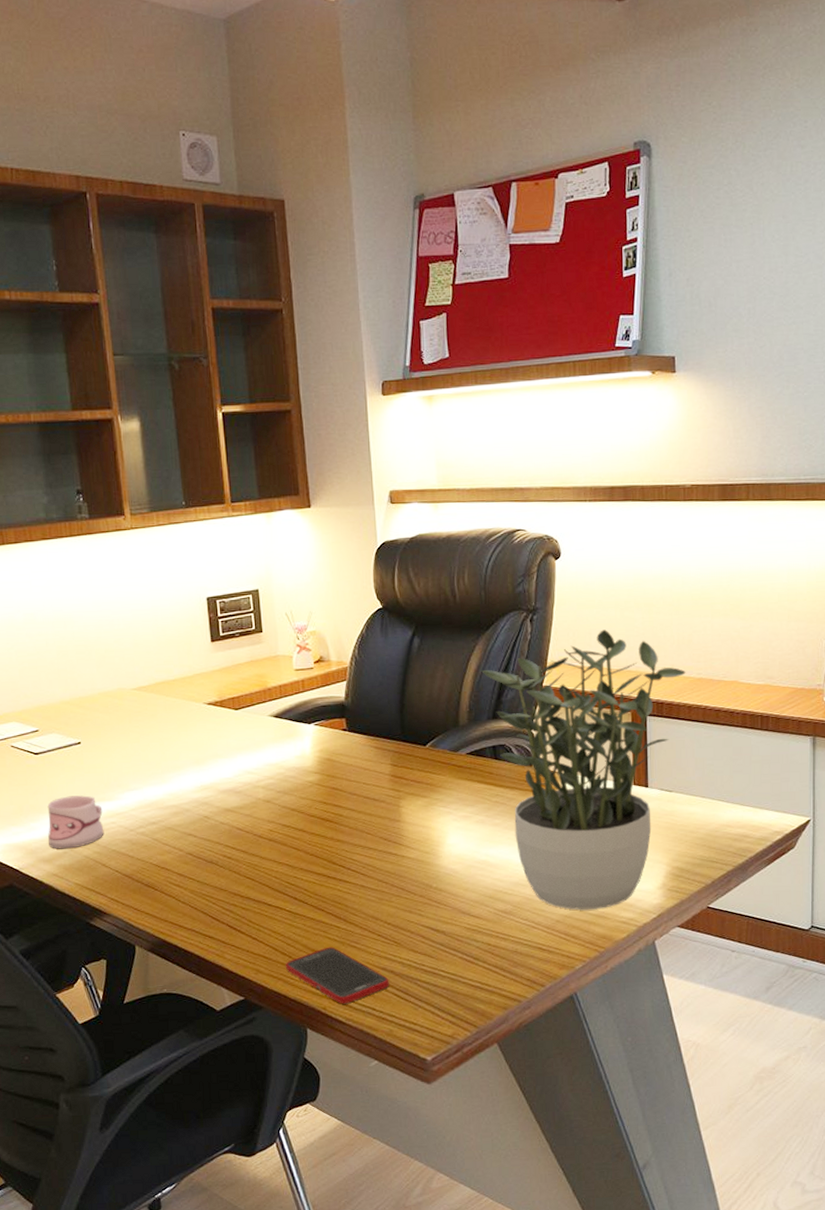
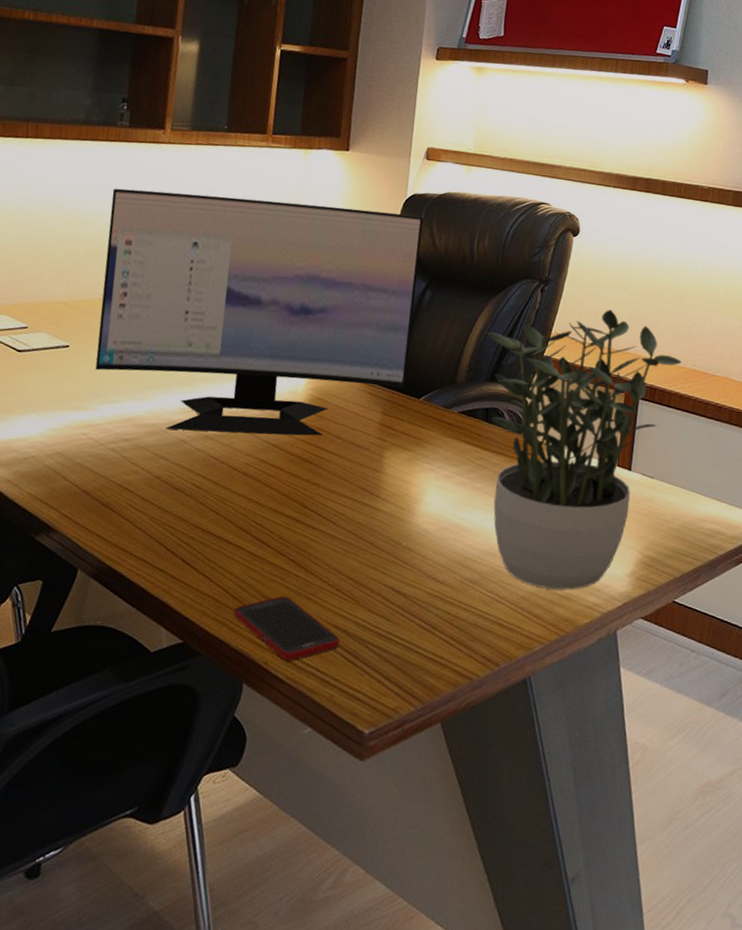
mug: present [47,795,104,849] -> none [10,399,76,455]
computer monitor: none [88,563,410,809] -> present [95,188,424,436]

